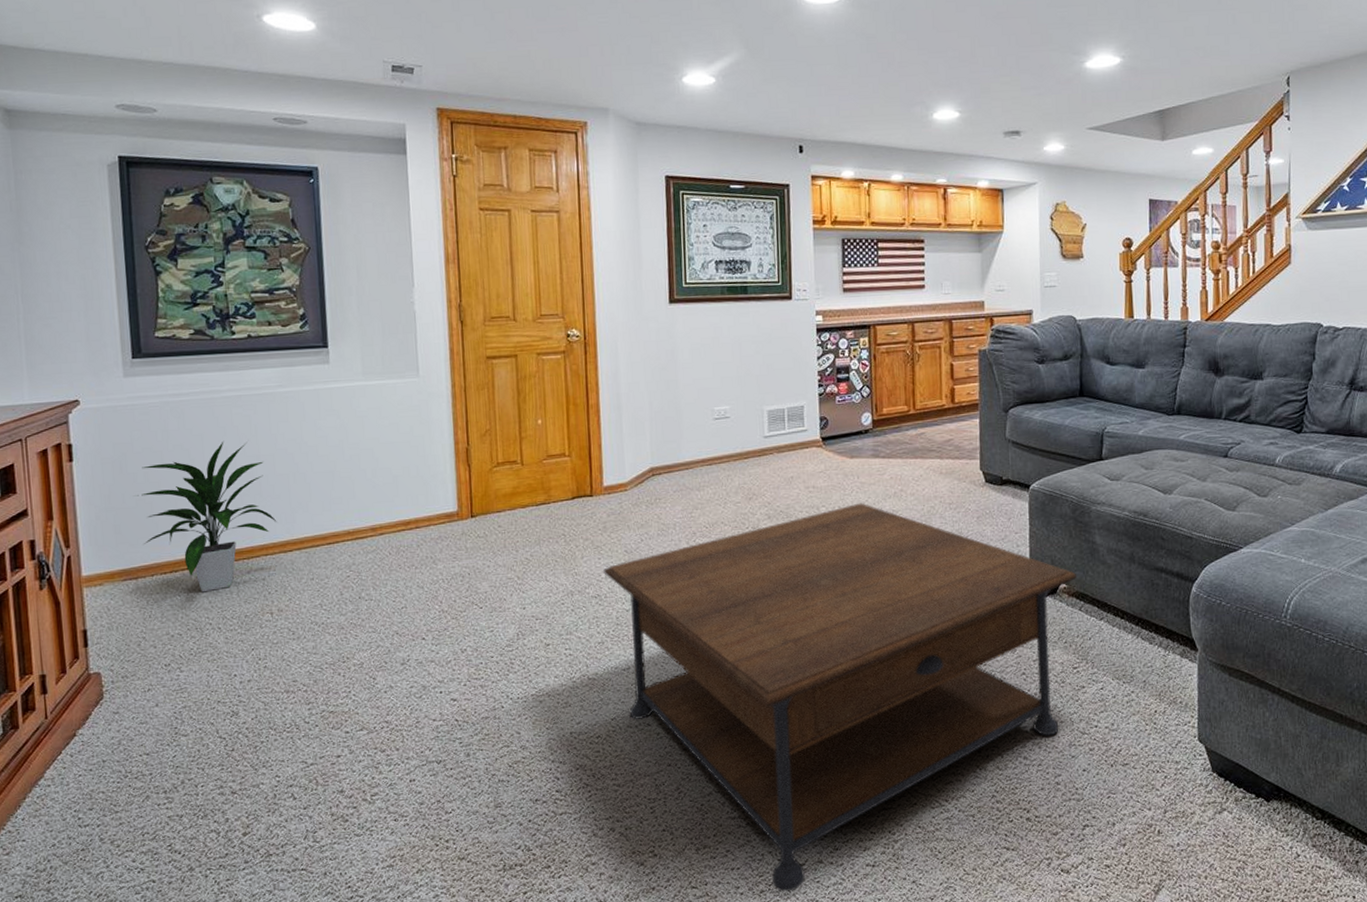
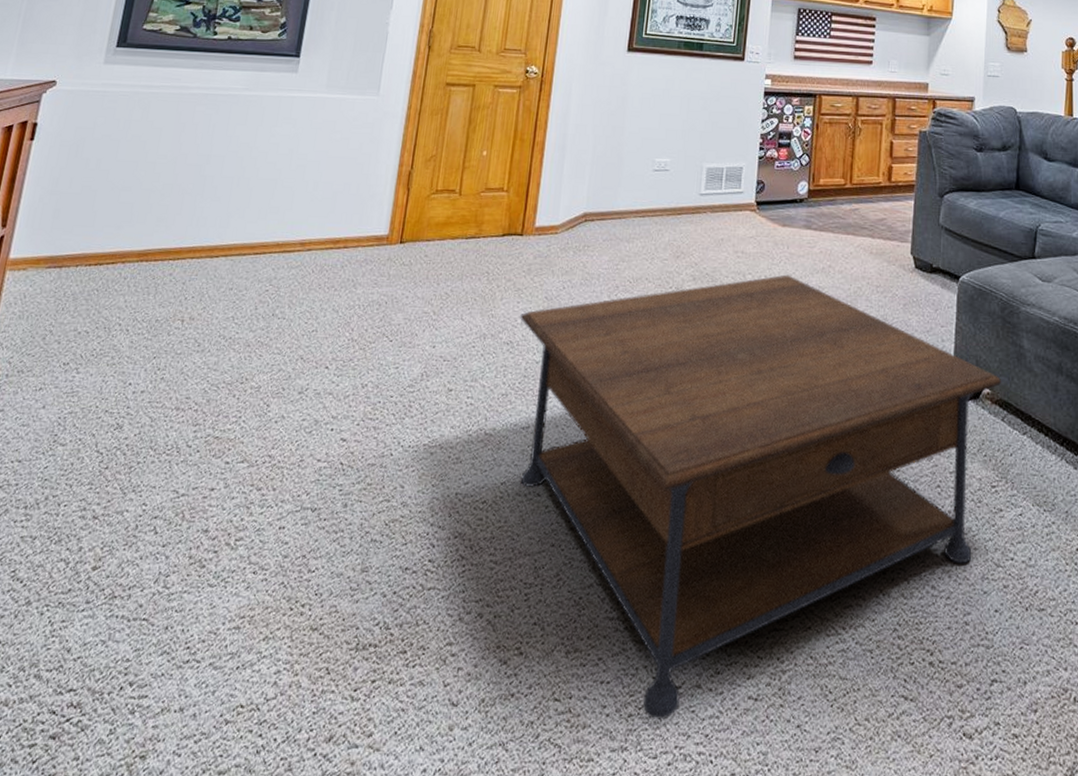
indoor plant: present [135,440,277,593] -> none [78,136,213,290]

